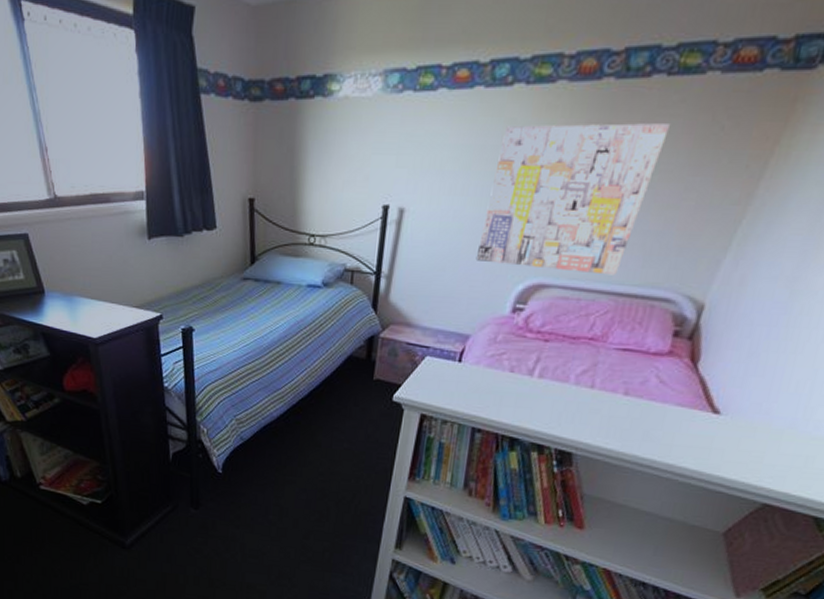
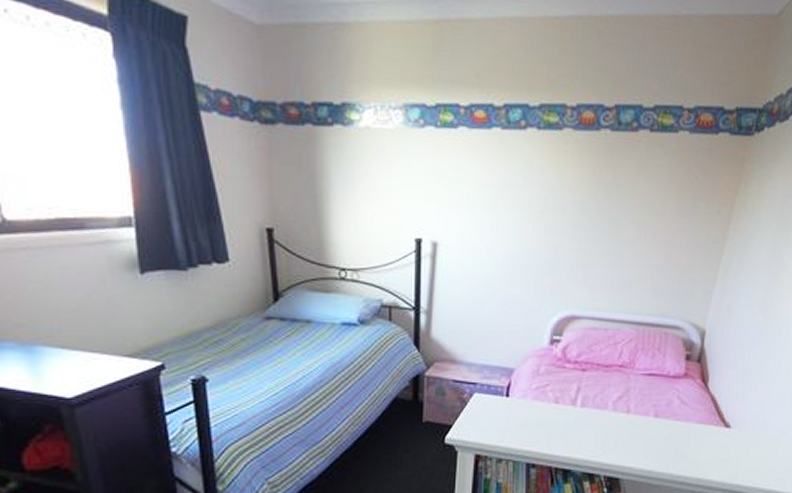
wall art: present [475,123,671,276] -> none [511,166,659,306]

